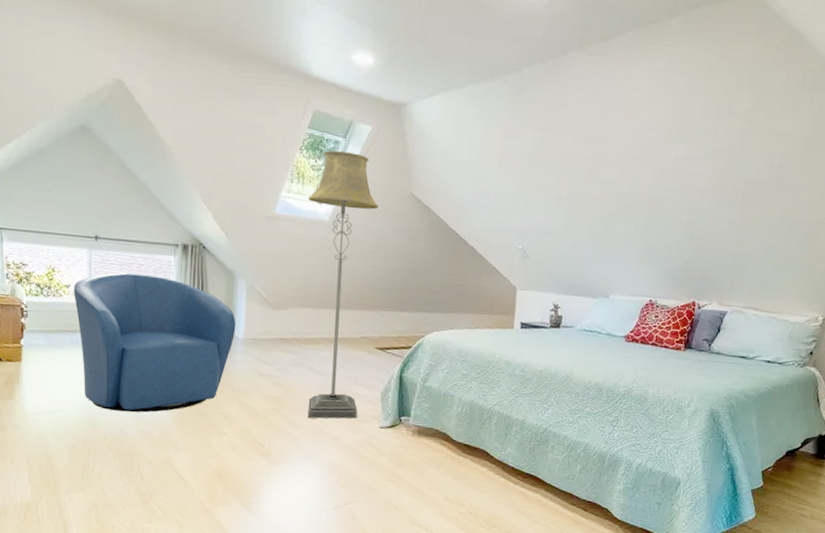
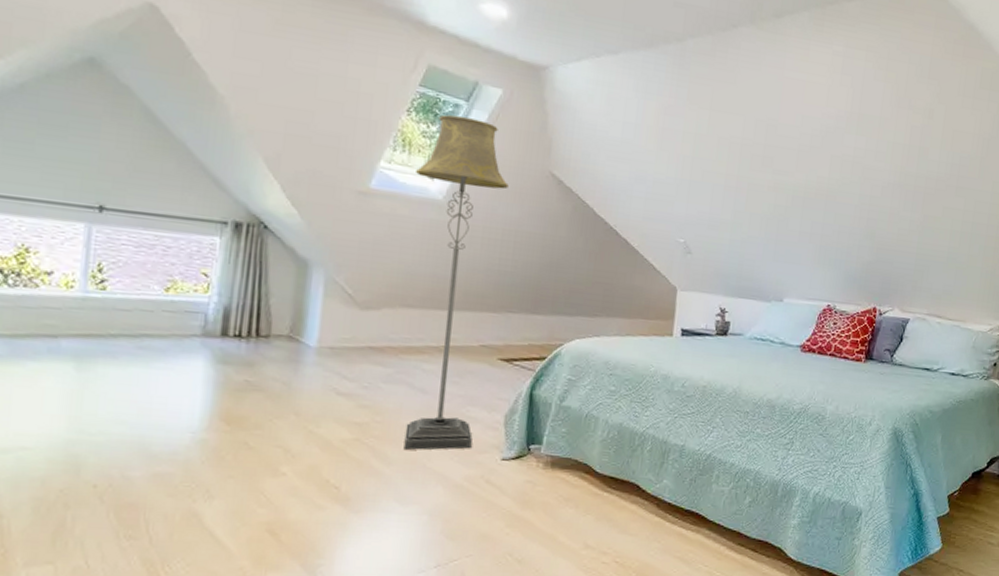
armchair: present [73,272,236,413] -> none [57,257,307,449]

